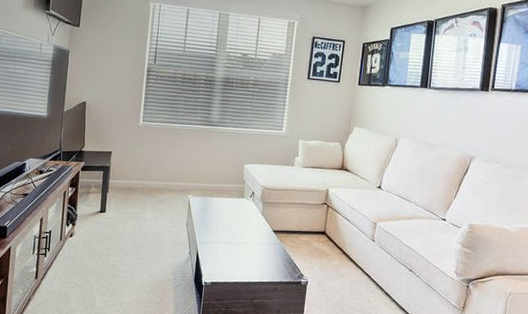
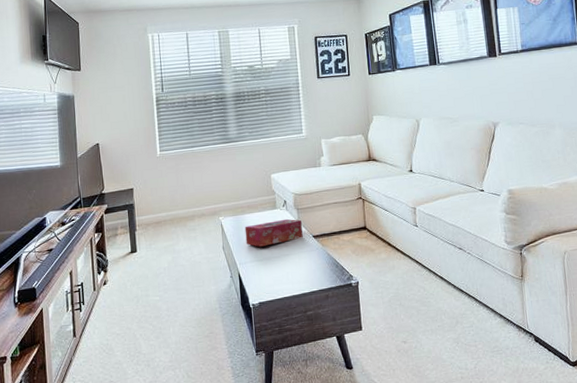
tissue box: none [209,208,265,231] -> present [244,218,303,247]

